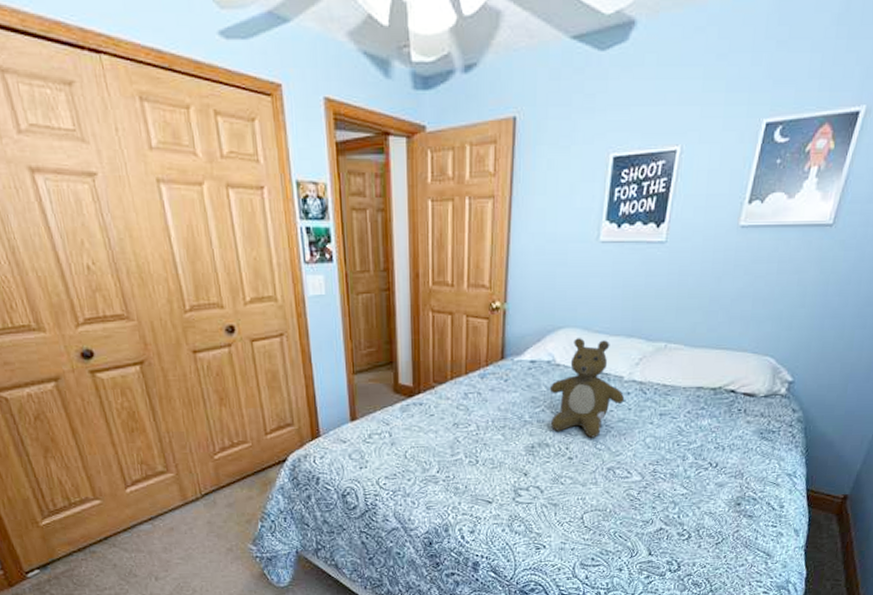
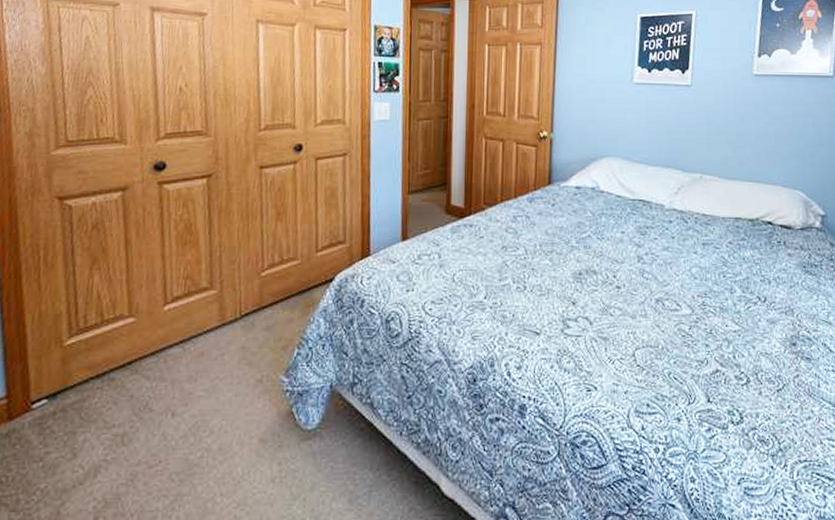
teddy bear: present [549,338,625,438] -> none [595,167,668,266]

